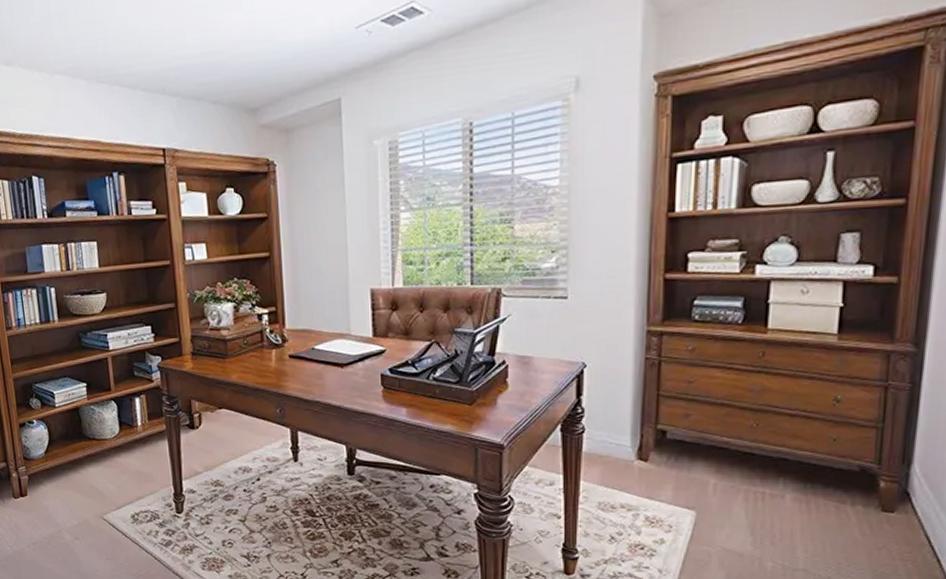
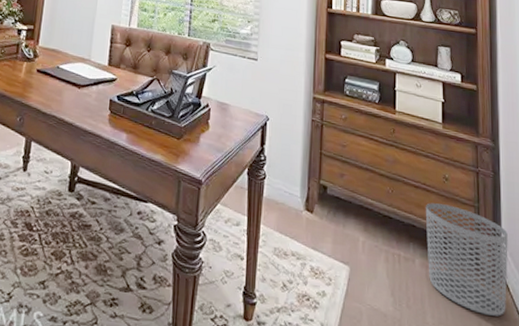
waste bin: none [802,430,924,543] -> present [425,203,508,316]

